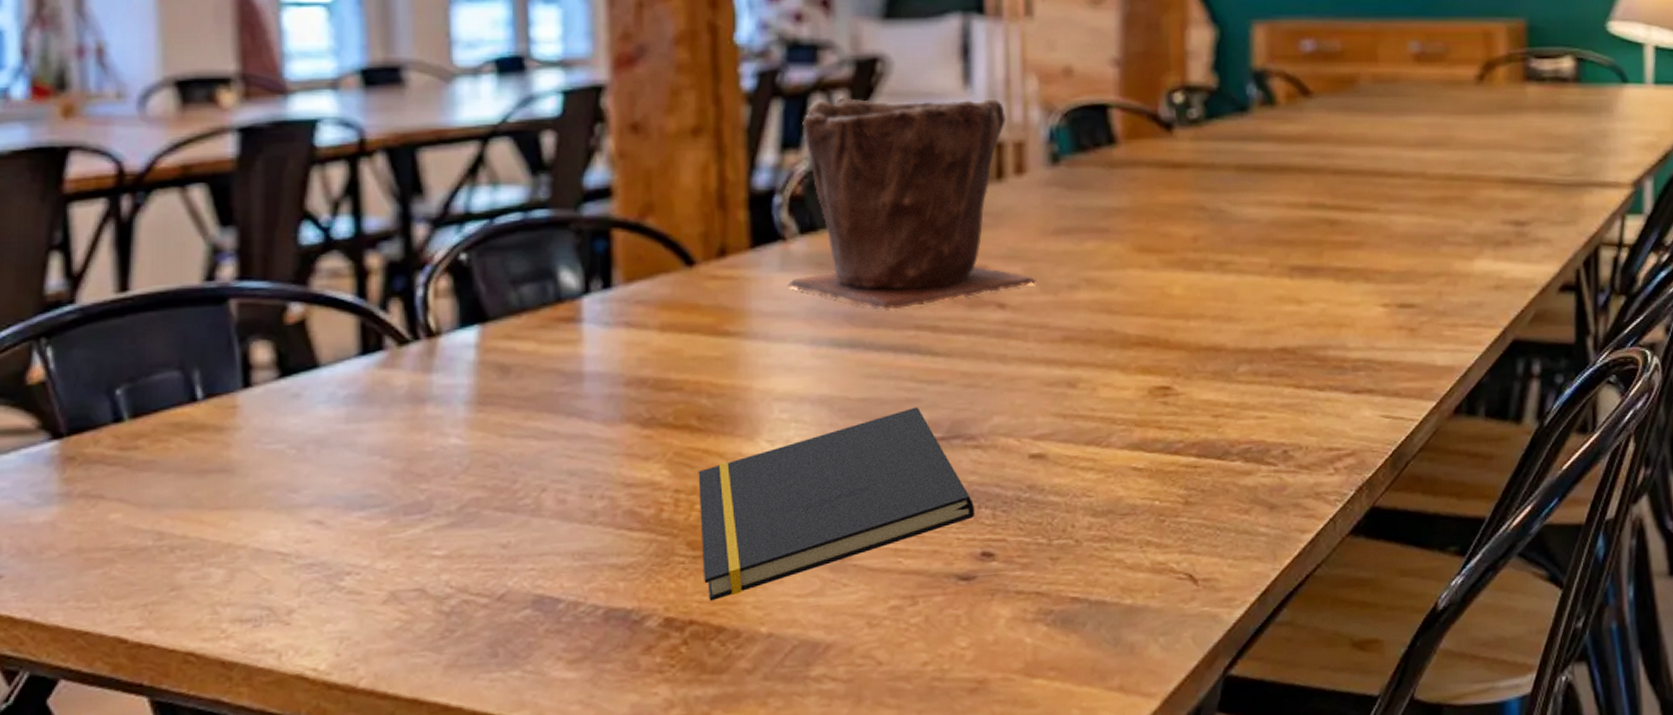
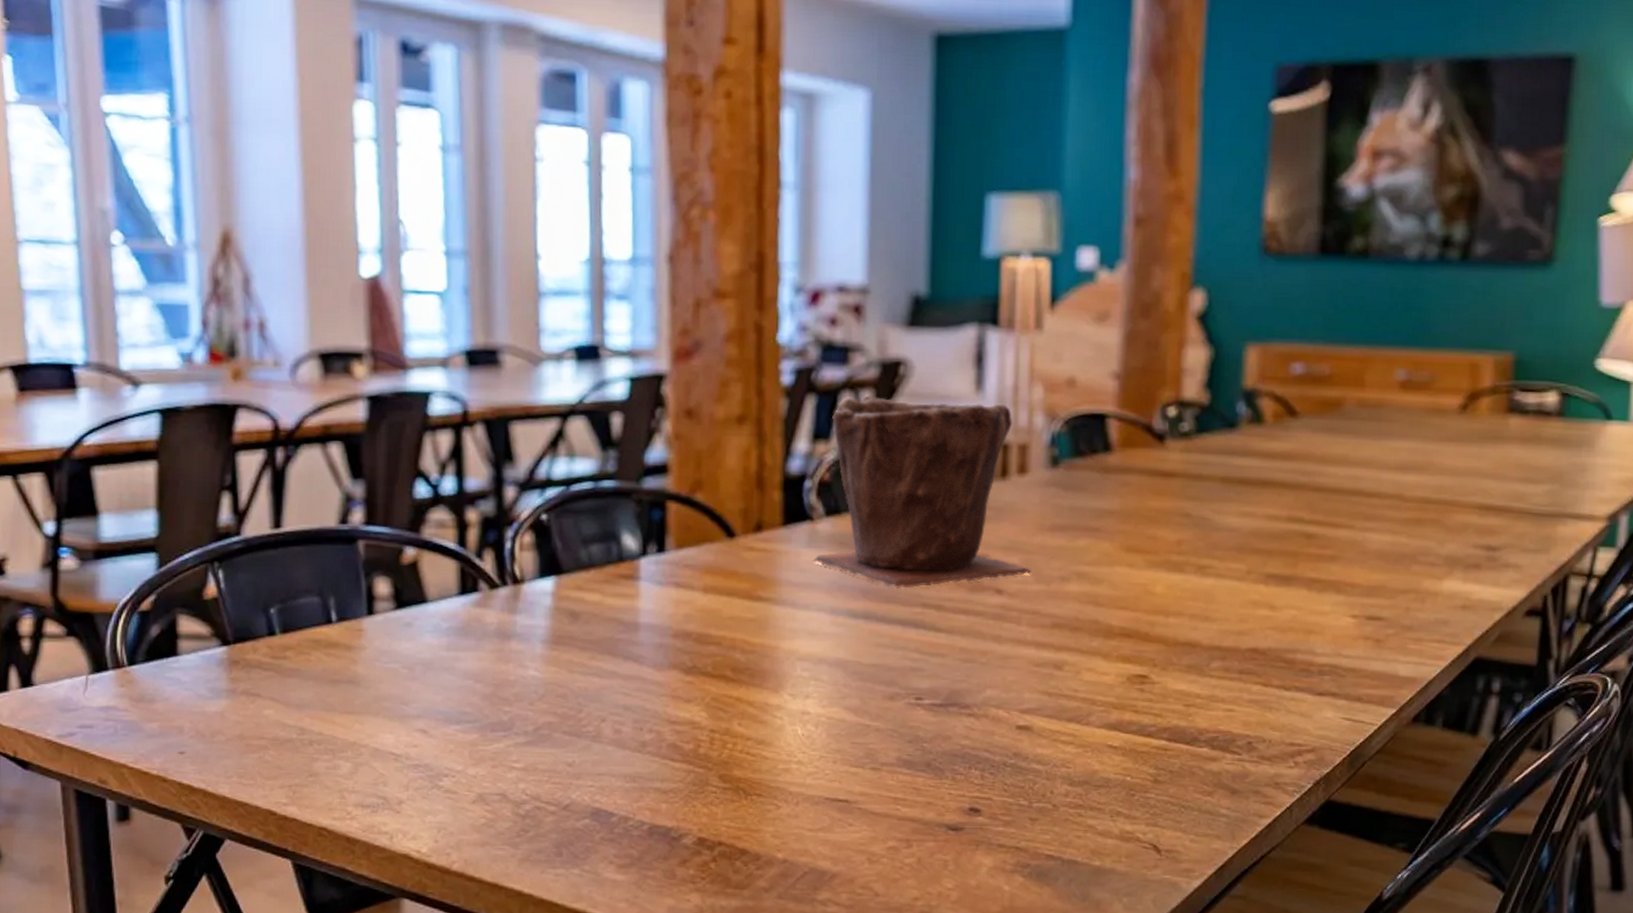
notepad: present [698,407,975,601] -> none [730,675,966,827]

